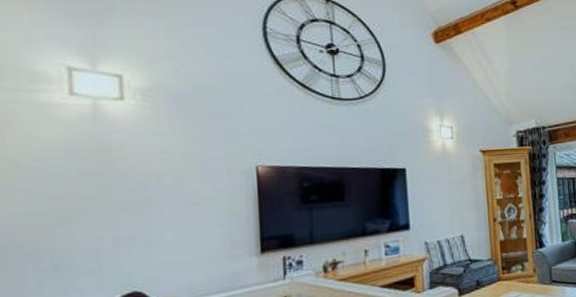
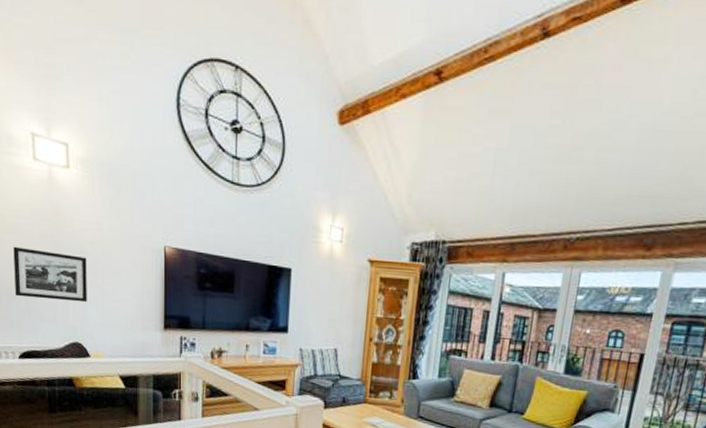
picture frame: none [32,191,151,253] -> present [13,246,87,303]

